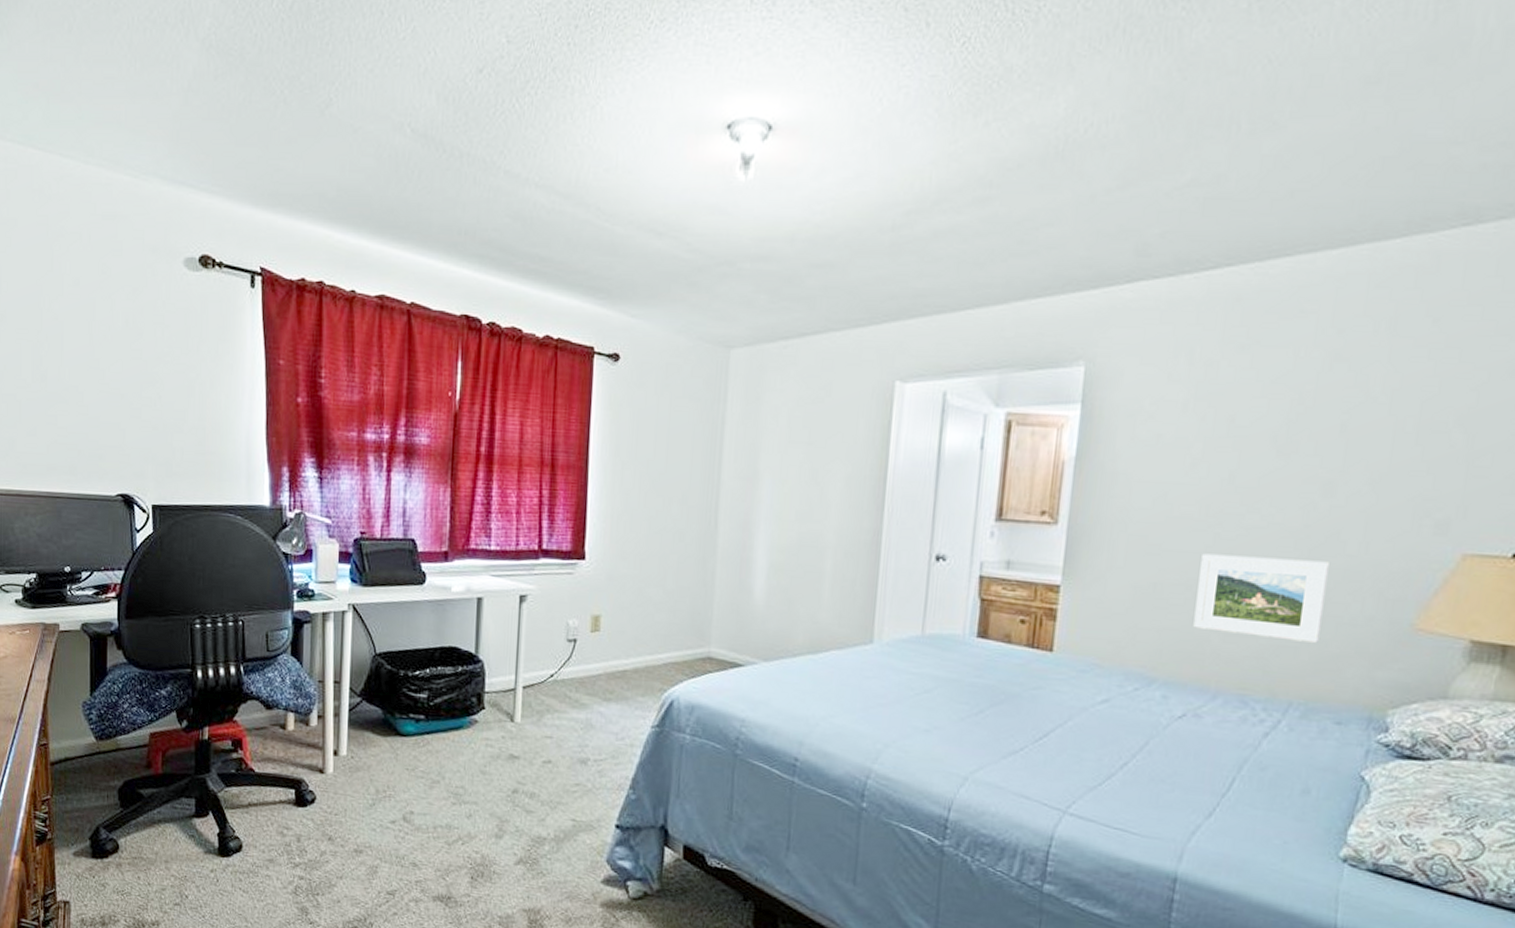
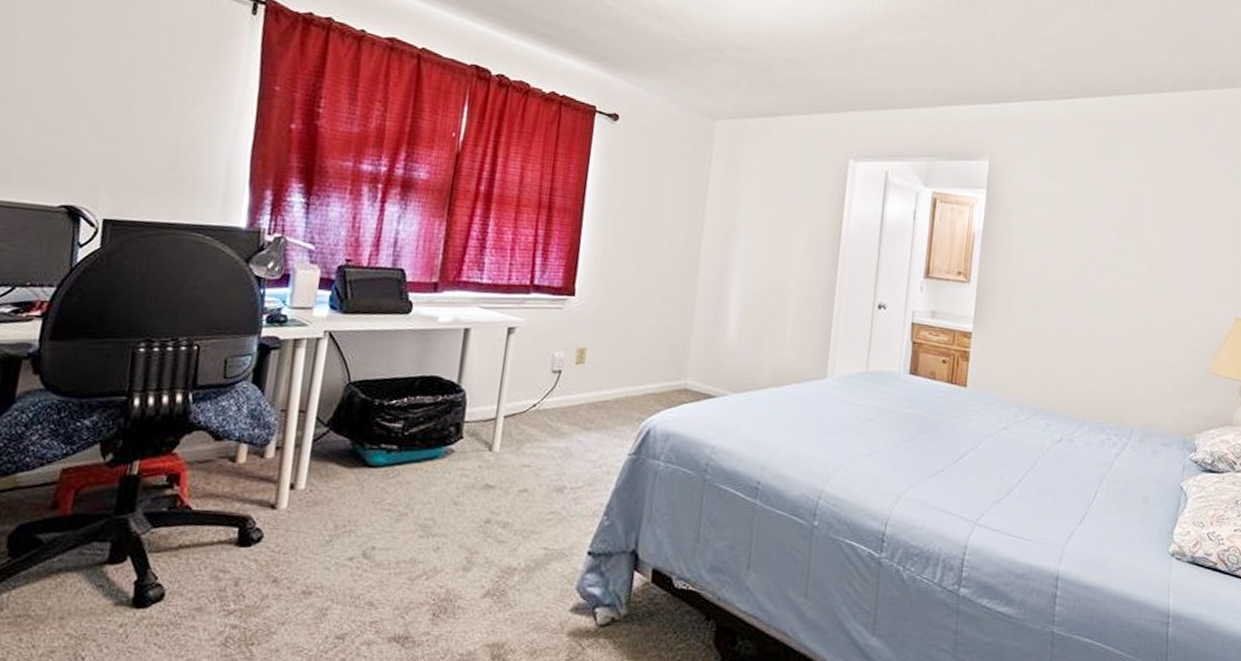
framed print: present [1193,553,1331,643] -> none [1066,311,1156,382]

